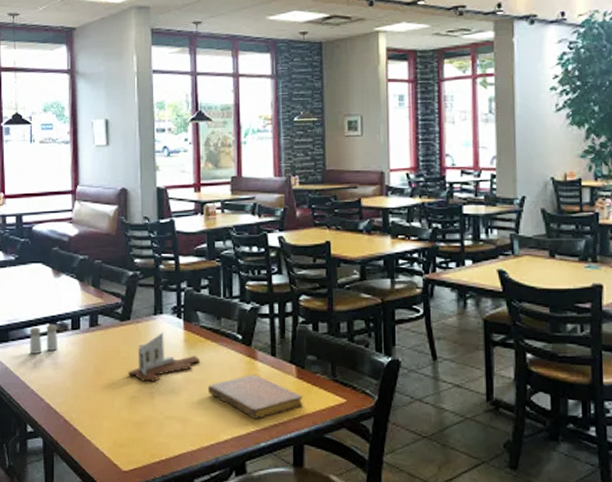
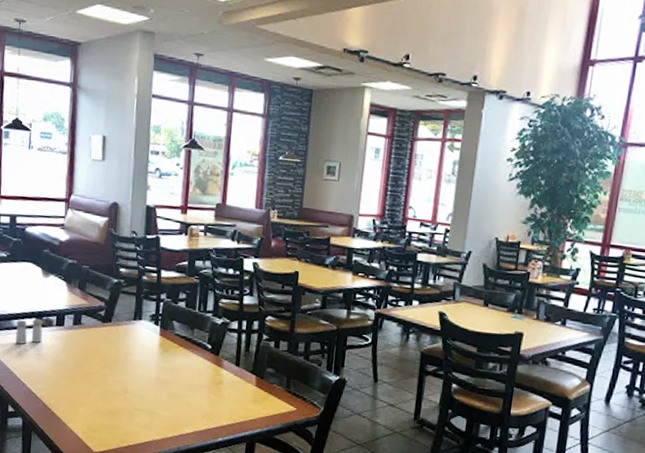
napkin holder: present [128,332,200,382] -> none [105,336,172,379]
notebook: present [207,374,303,419] -> none [176,380,259,418]

